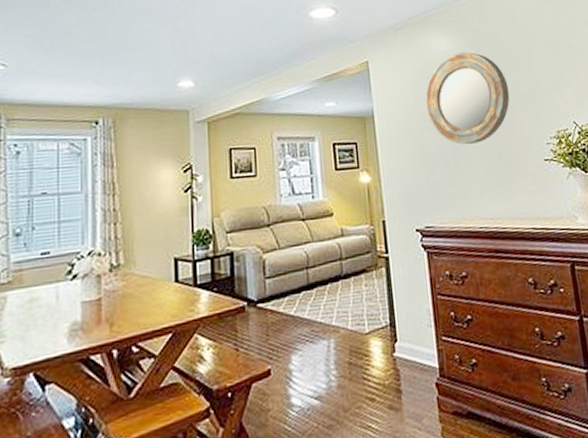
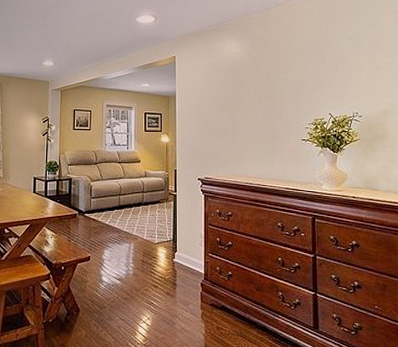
home mirror: present [425,52,510,145] -> none [215,55,281,122]

